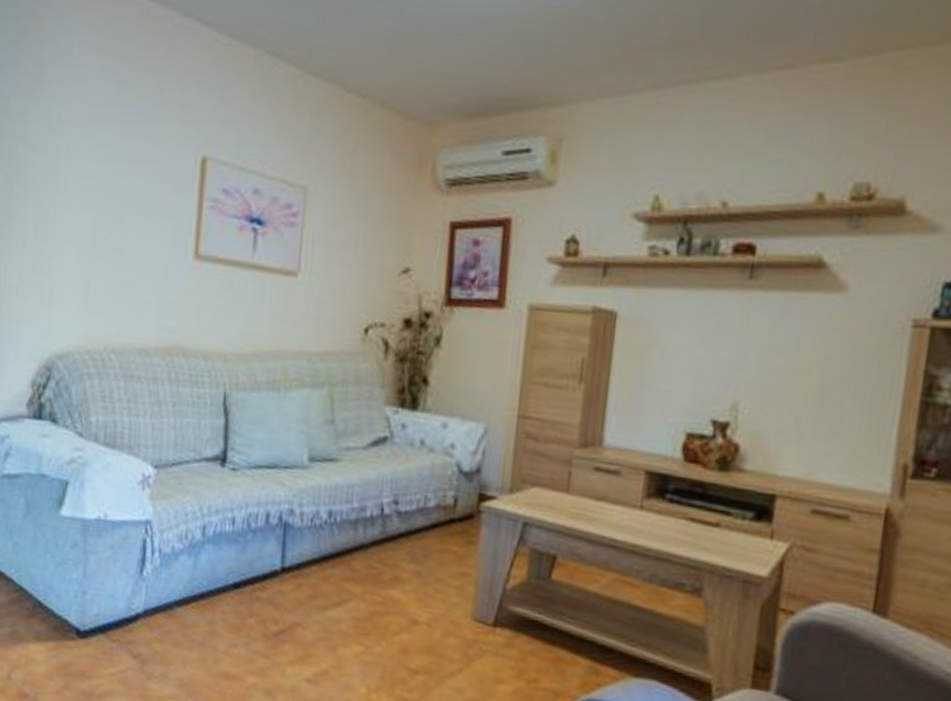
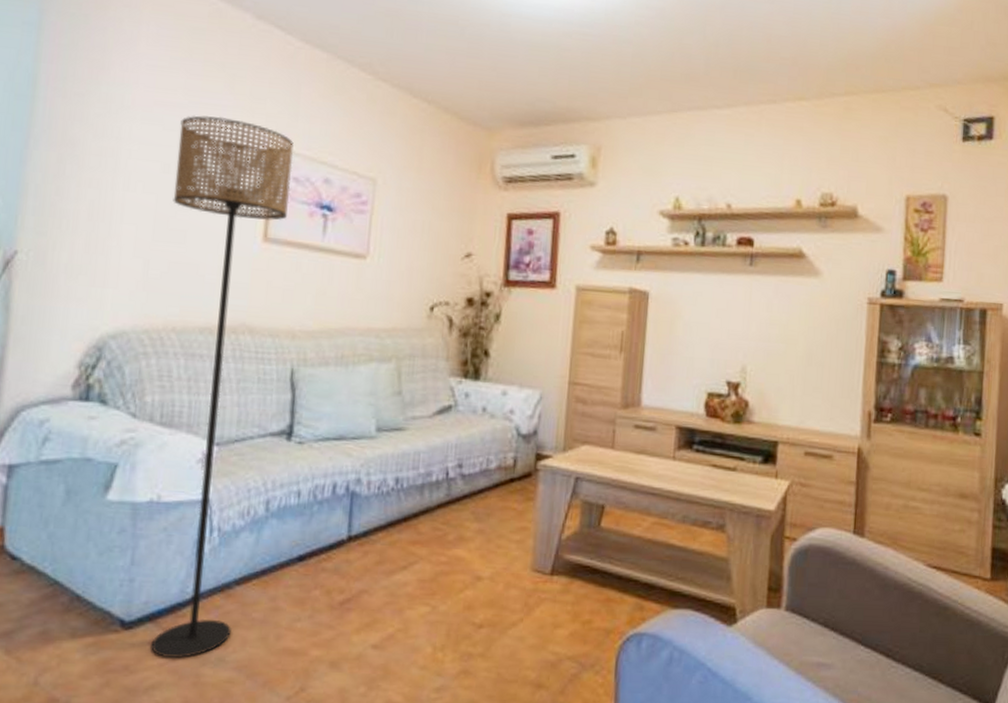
floor lamp: none [103,126,222,671] -> present [151,115,294,659]

